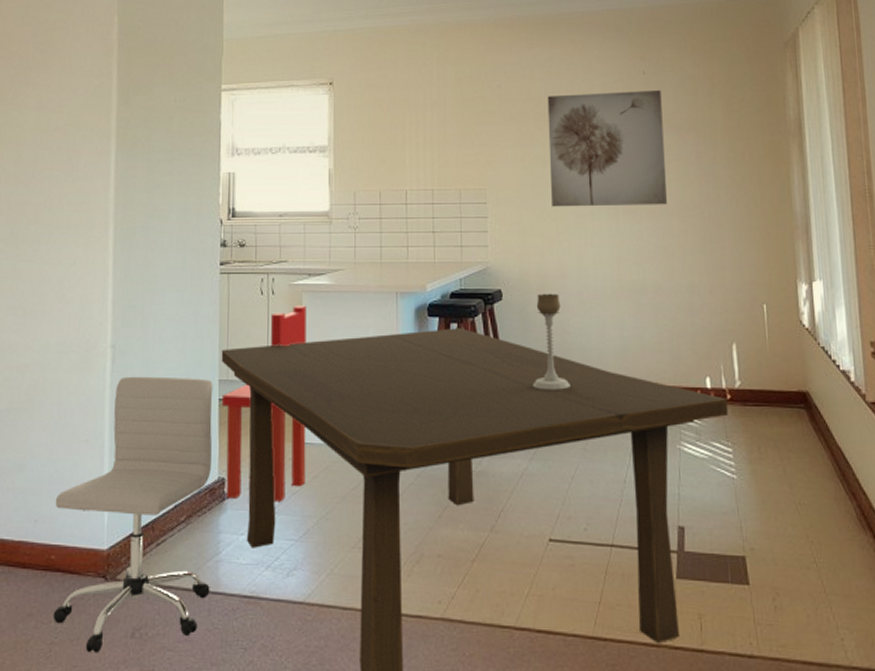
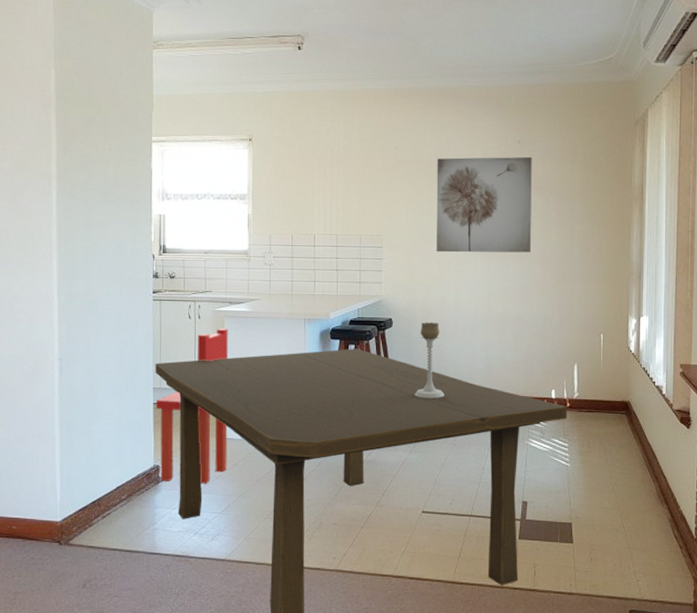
chair: present [53,376,213,654] -> none [14,384,149,600]

